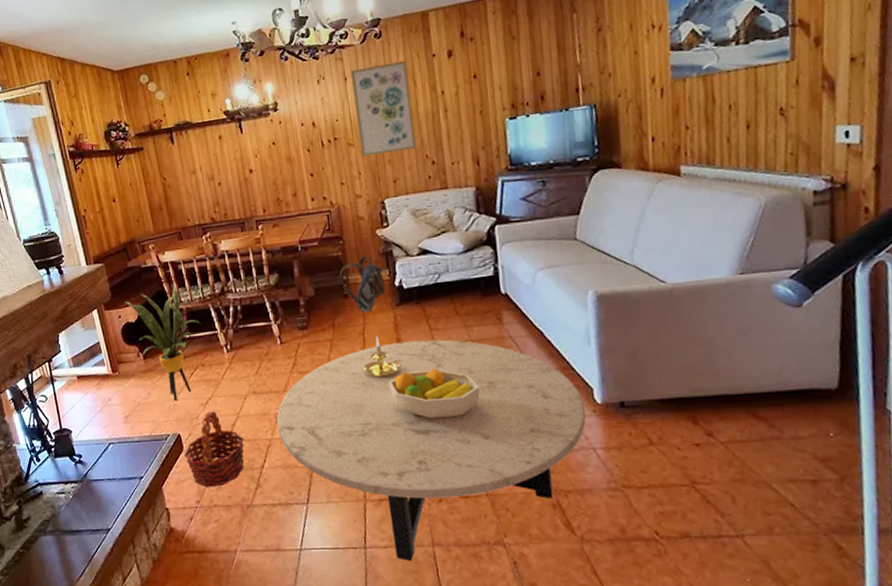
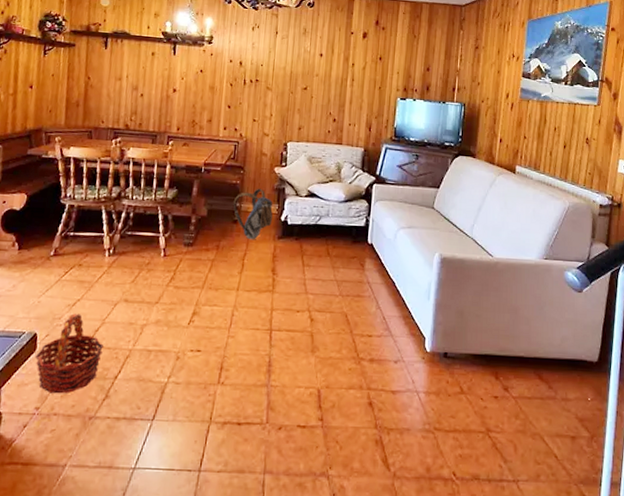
house plant: present [124,285,200,401] -> none [11,181,88,298]
coffee table: present [277,340,586,561] -> none [140,272,417,487]
wall art: present [351,60,416,157] -> none [276,27,330,106]
candle holder: present [363,337,405,378] -> none [236,264,275,303]
fruit bowl: present [389,367,480,419] -> none [256,300,335,349]

